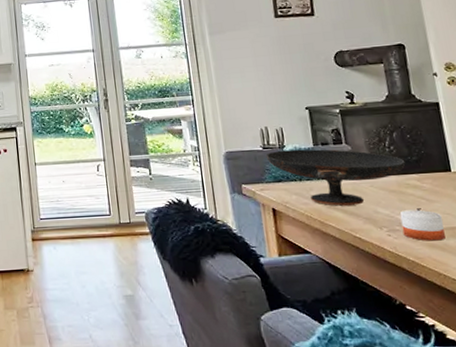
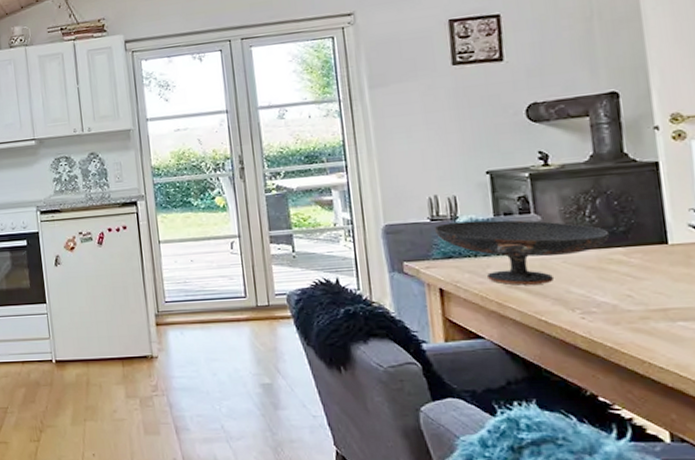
candle: present [399,209,446,241] -> none [597,288,654,325]

